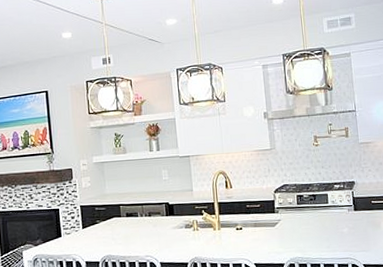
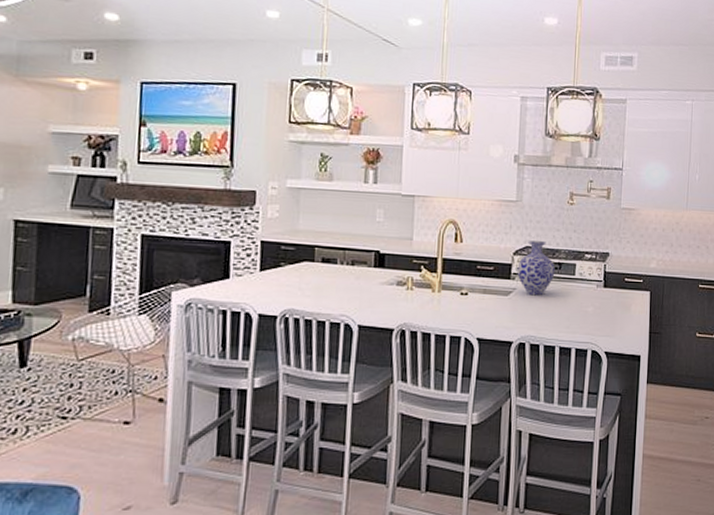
vase: none [279,179,311,224] -> present [517,241,555,296]

